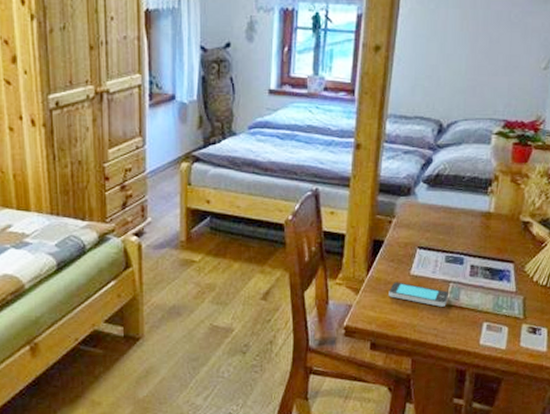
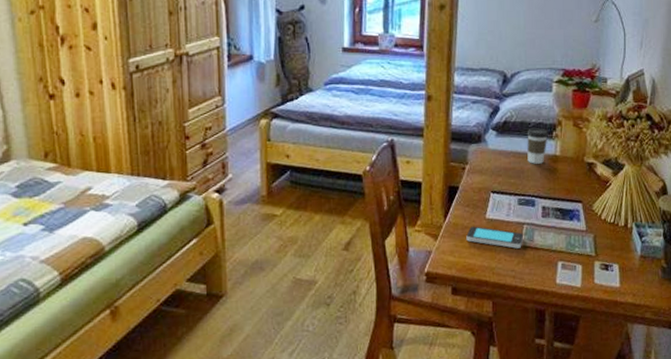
coffee cup: none [459,182,483,220] -> present [527,128,548,164]

